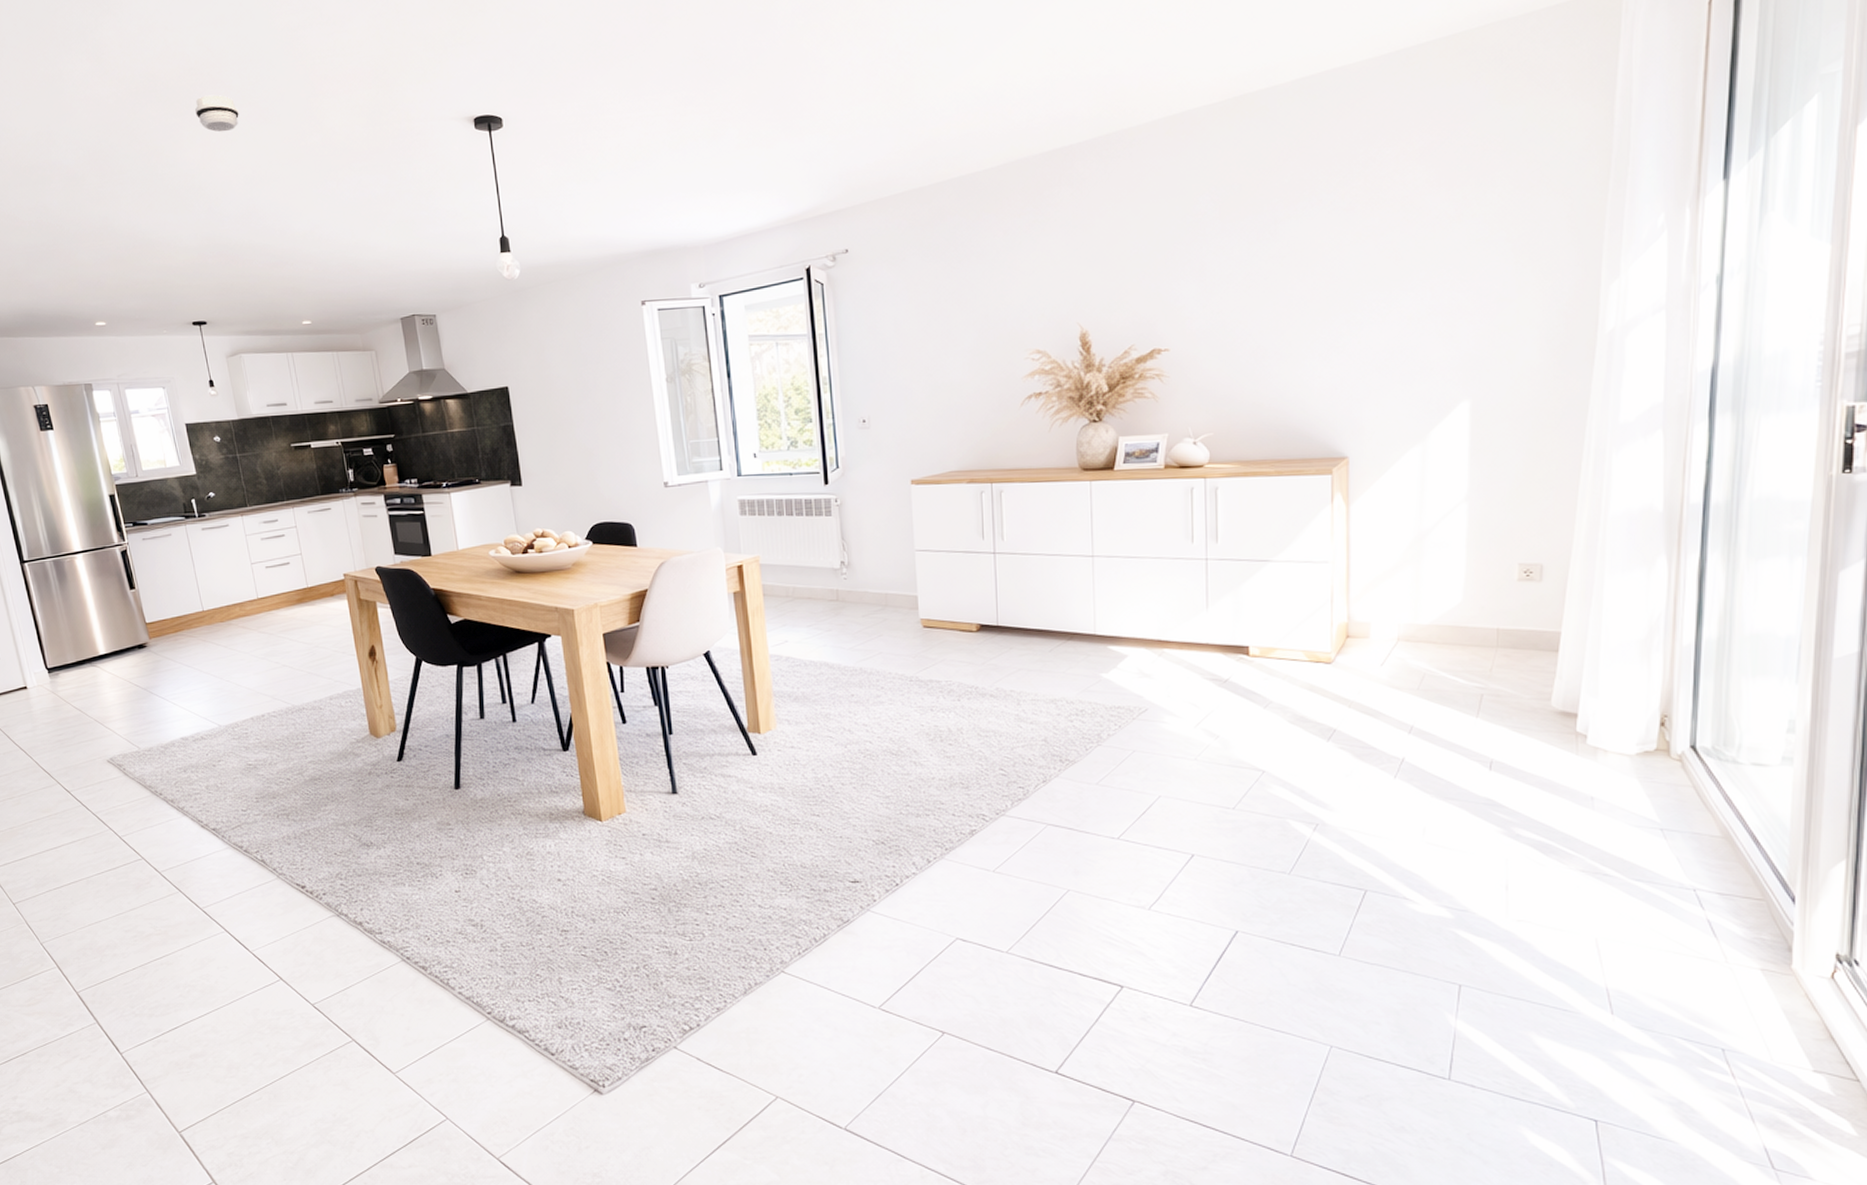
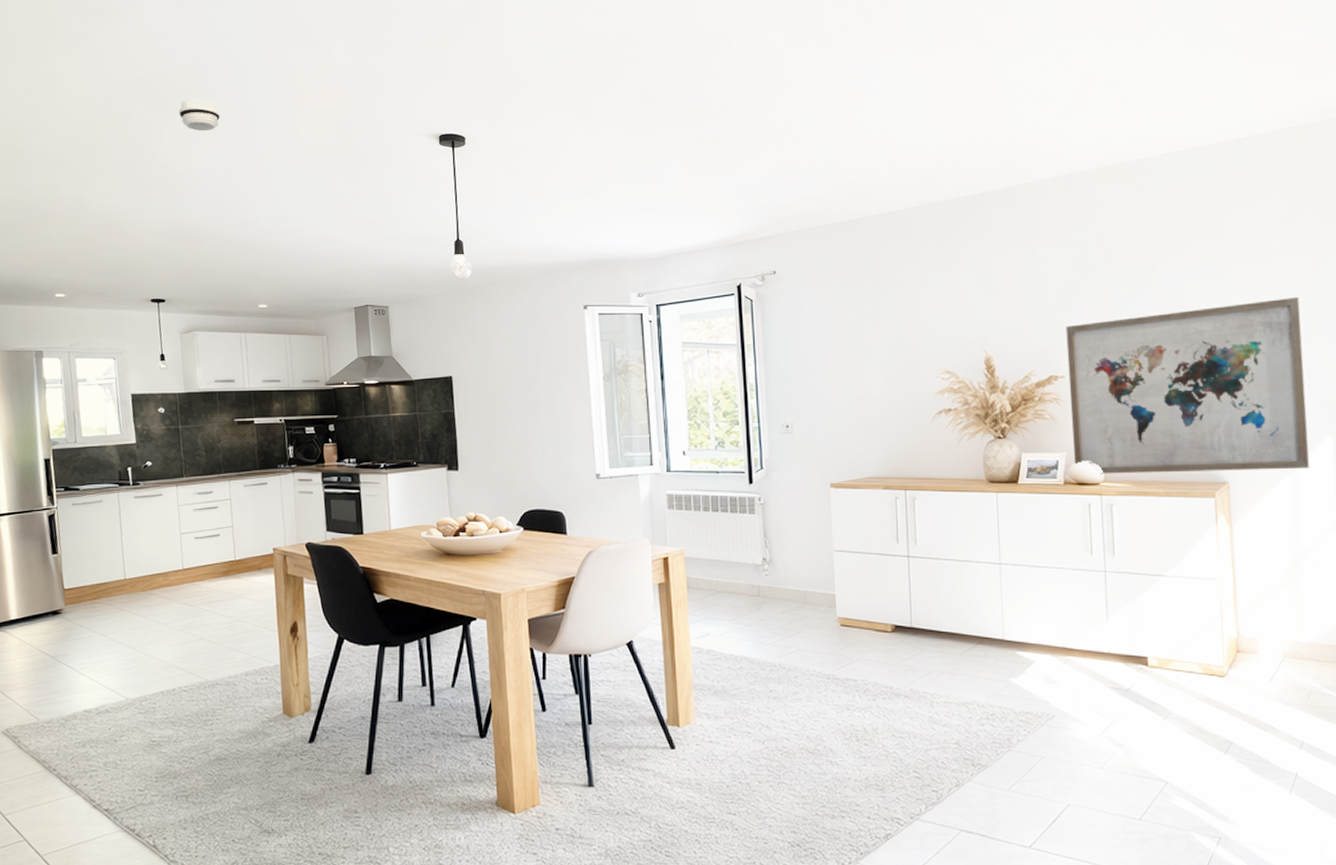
wall art: none [1172,241,1444,455] -> present [1066,296,1310,474]

